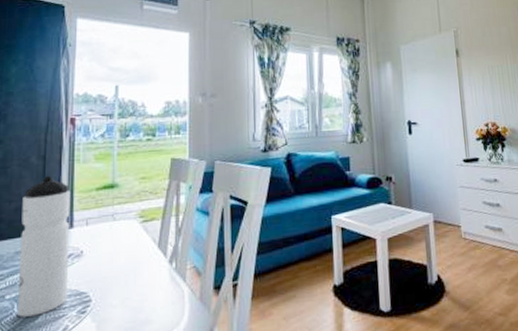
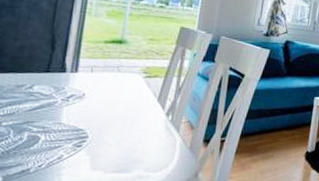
water bottle: present [18,175,71,317] -> none [13,22,79,143]

